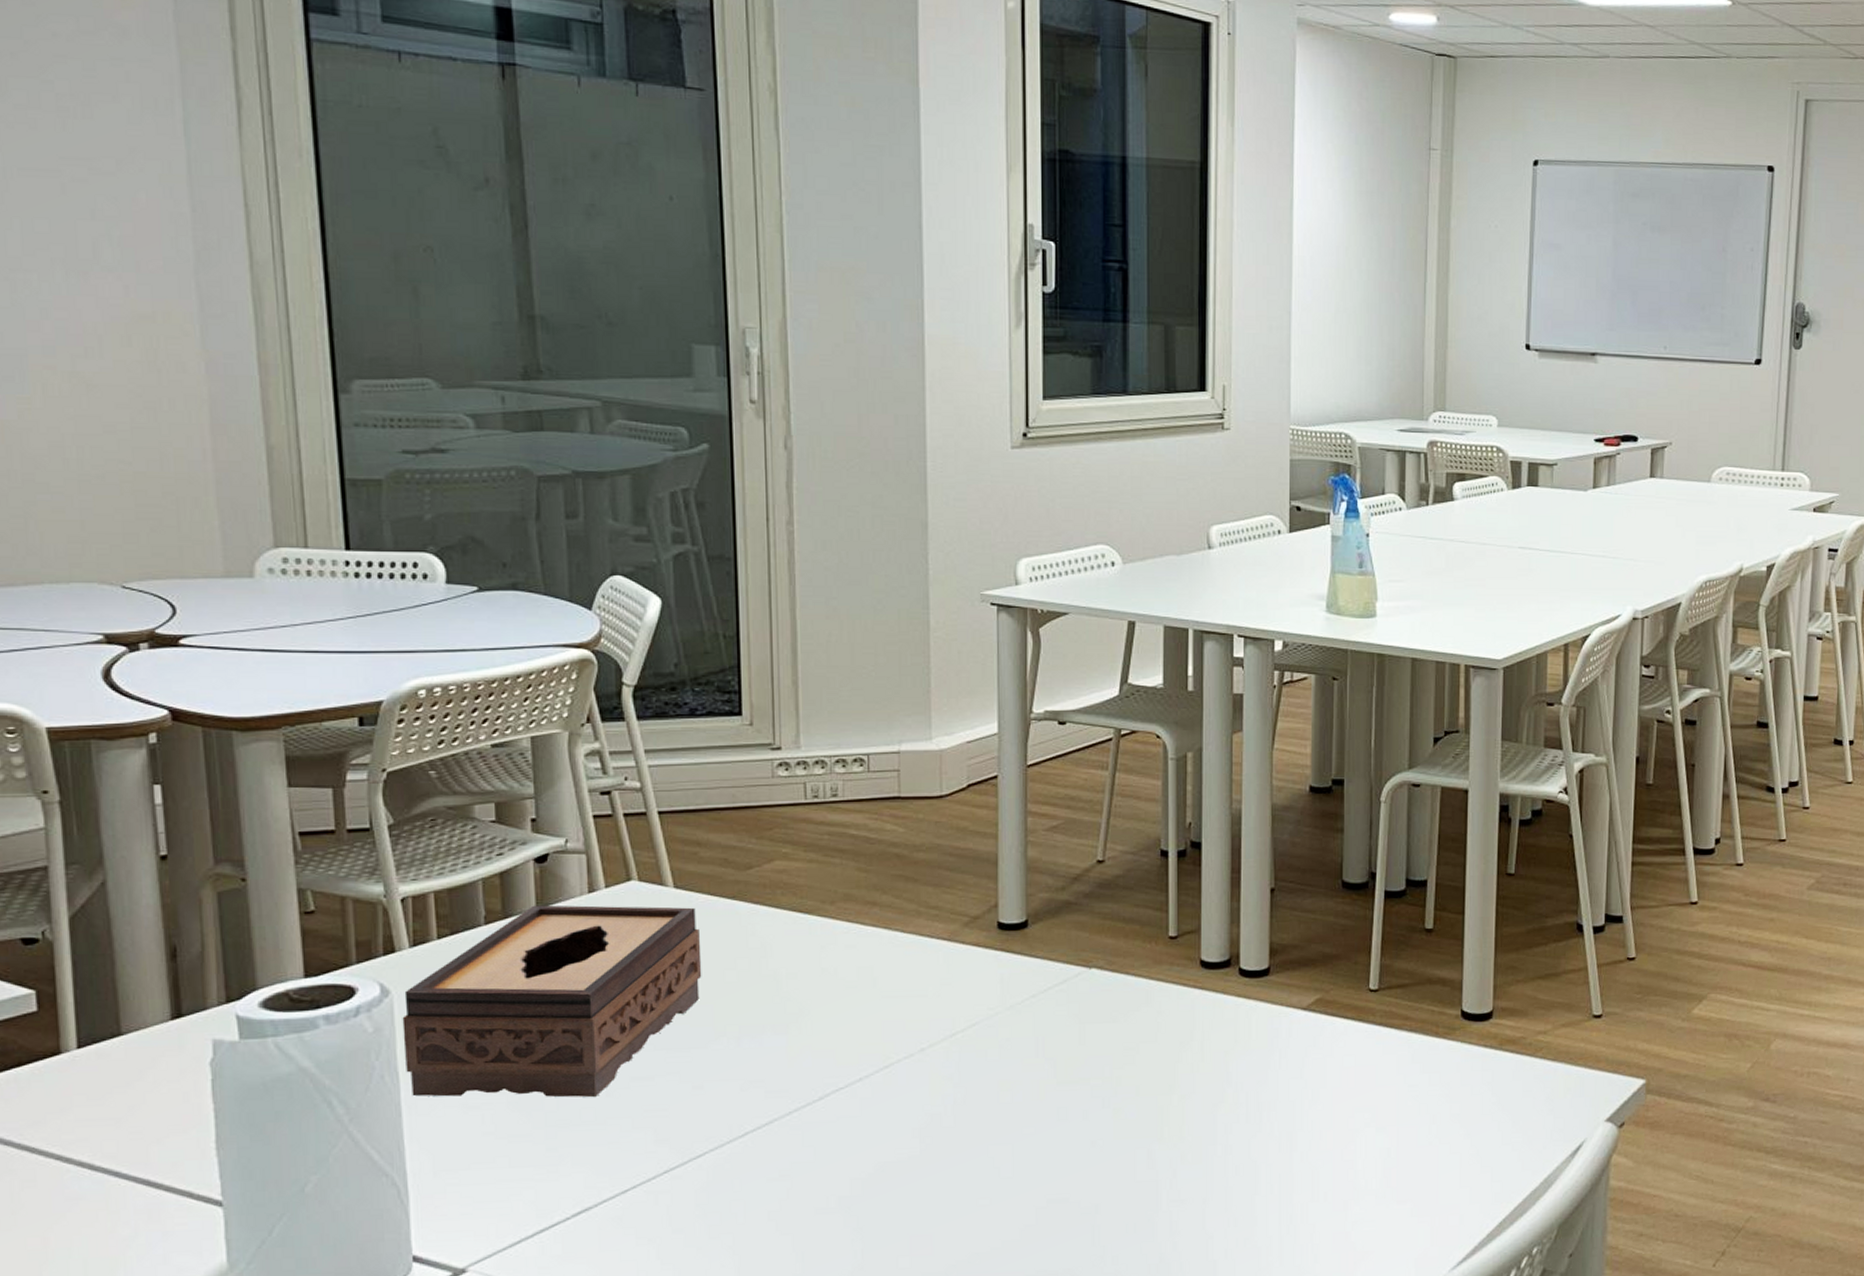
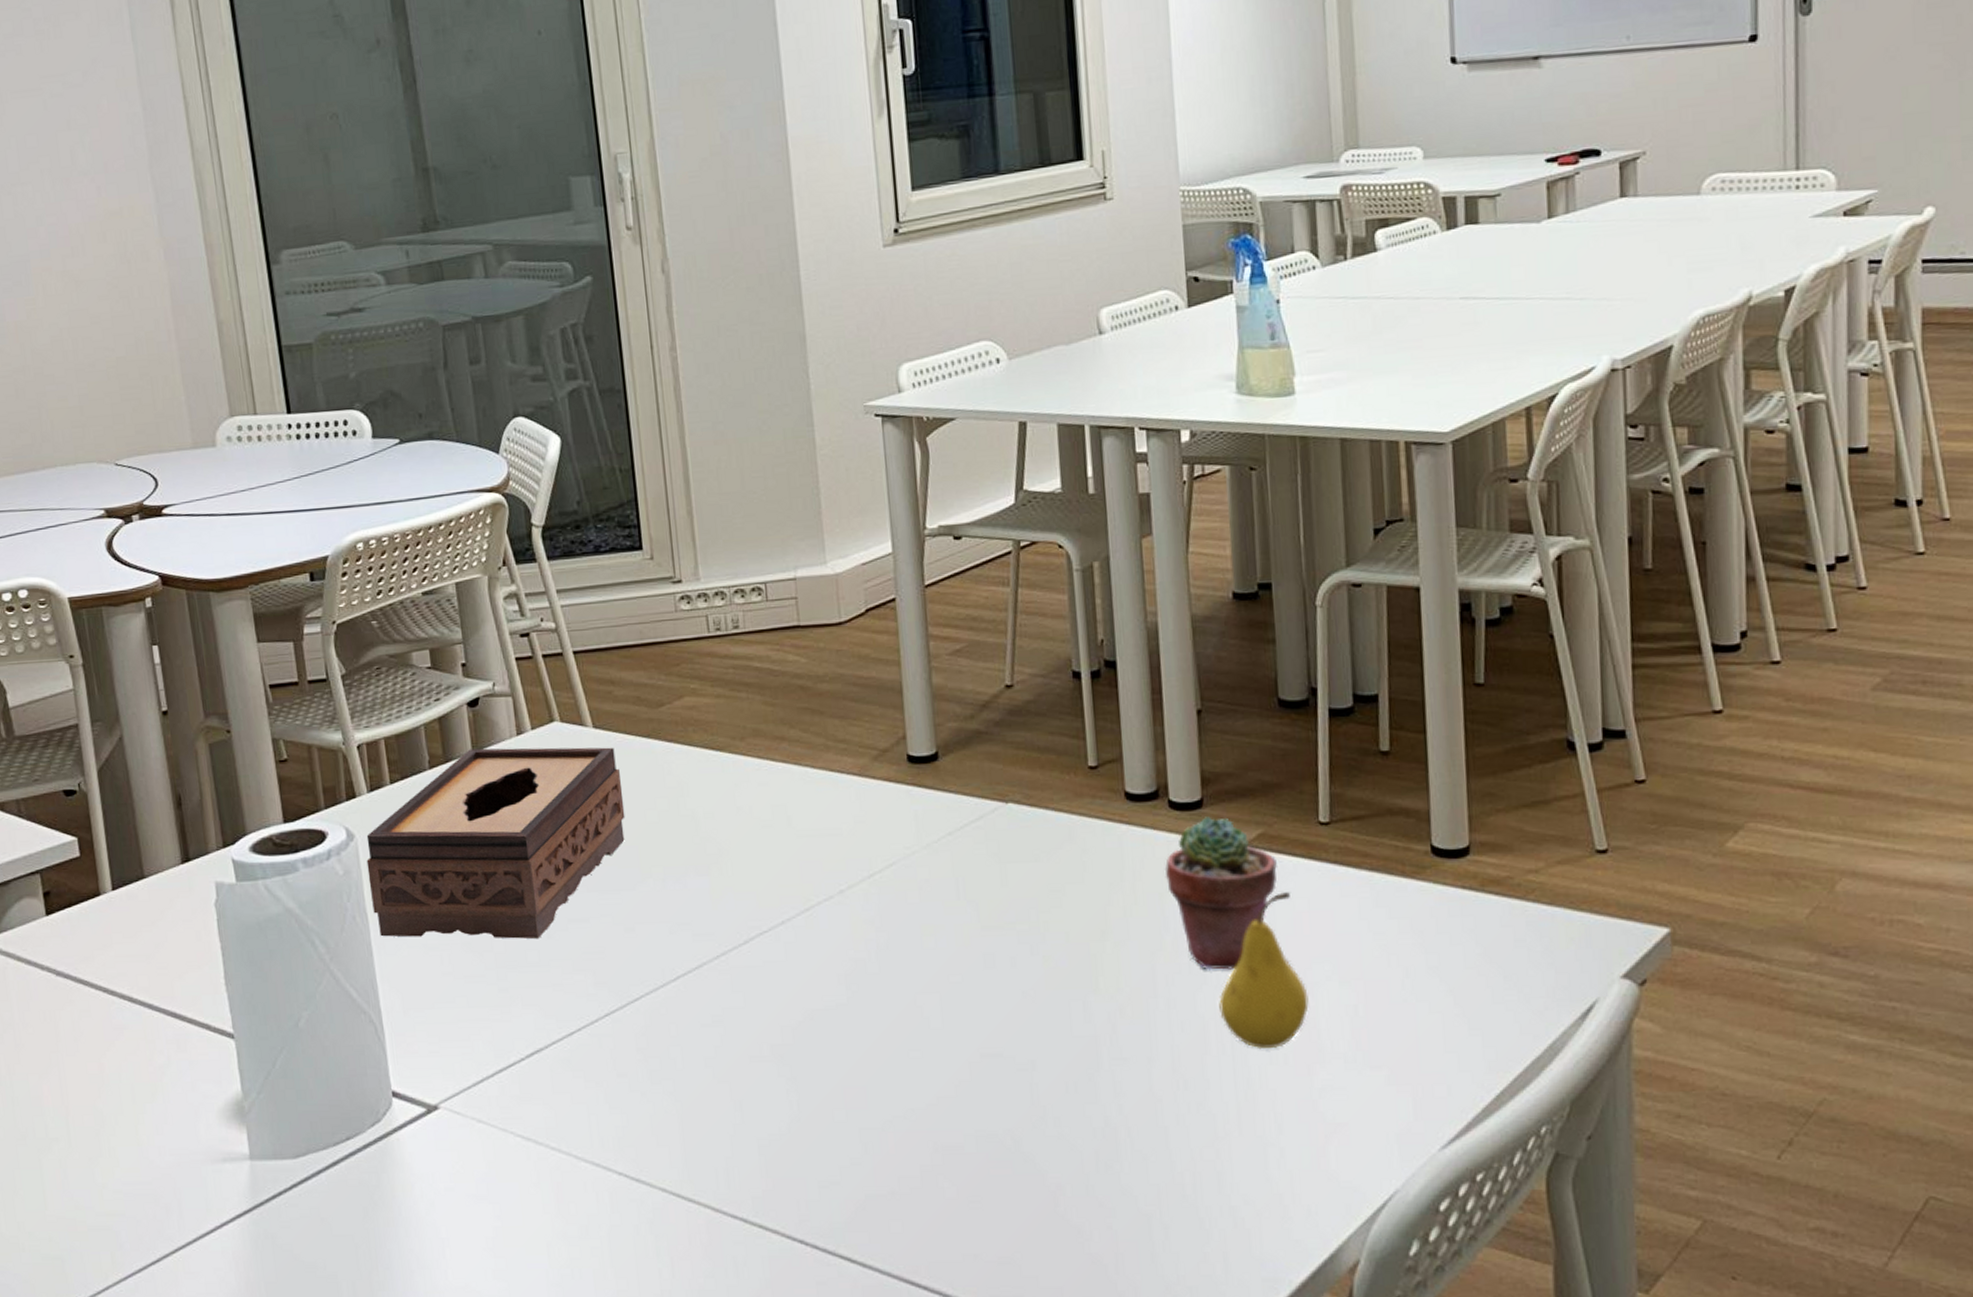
potted succulent: none [1231,983,1330,1120] -> present [1164,816,1277,970]
fruit: none [1271,1050,1349,1189] -> present [1219,892,1309,1050]

